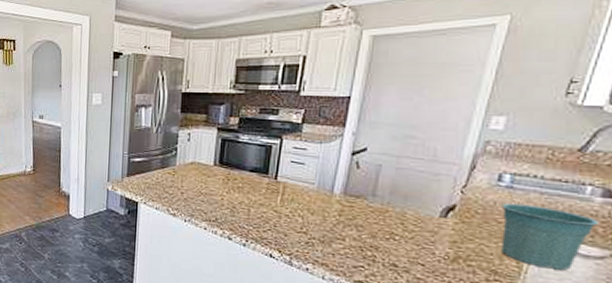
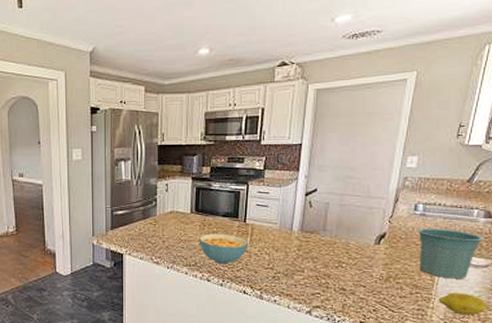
cereal bowl: none [221,188,279,224] -> present [198,233,249,264]

